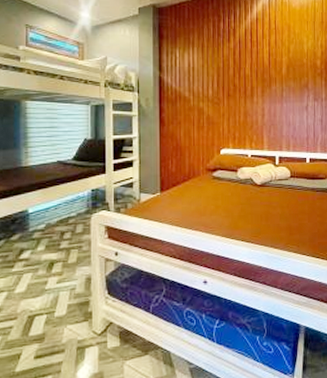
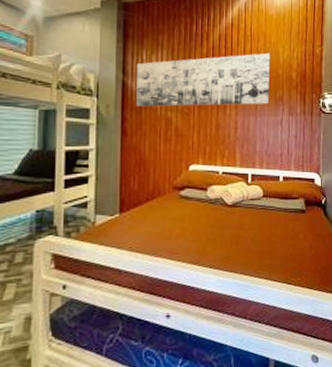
wall art: none [171,43,295,99] -> present [136,52,271,107]

